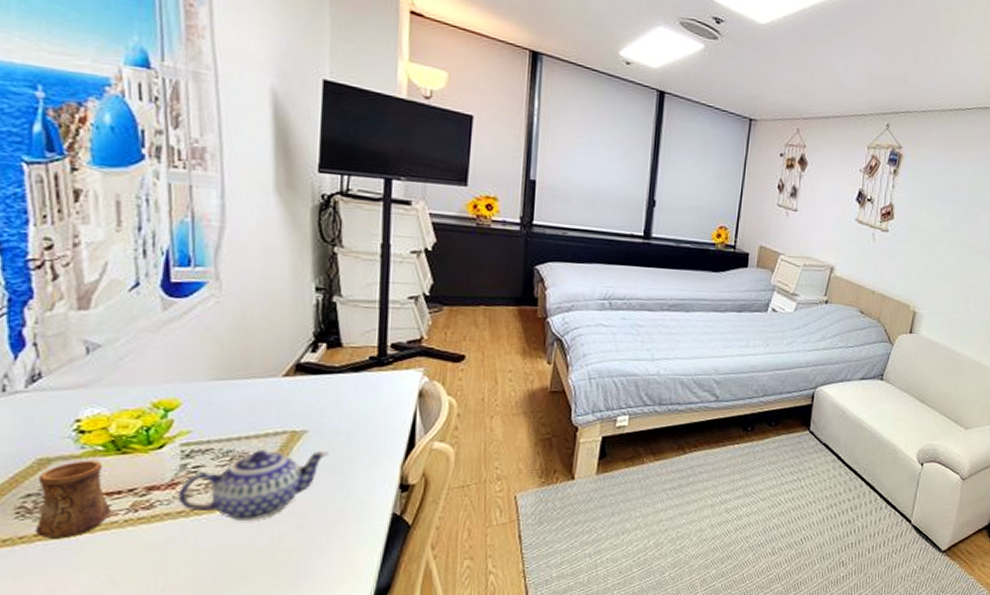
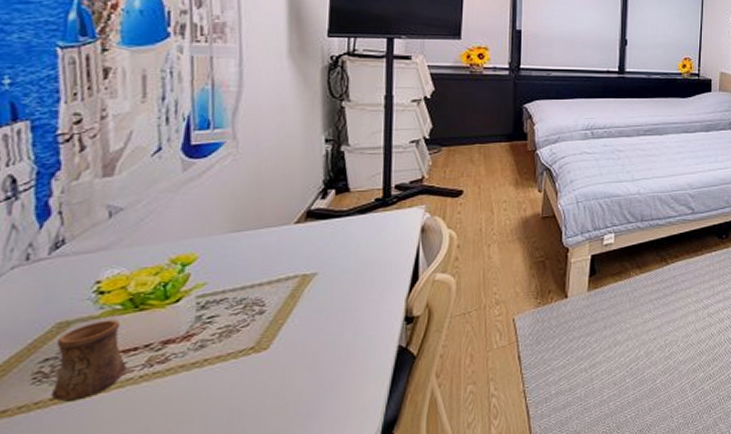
teapot: present [178,450,329,520] -> none [192,291,338,366]

